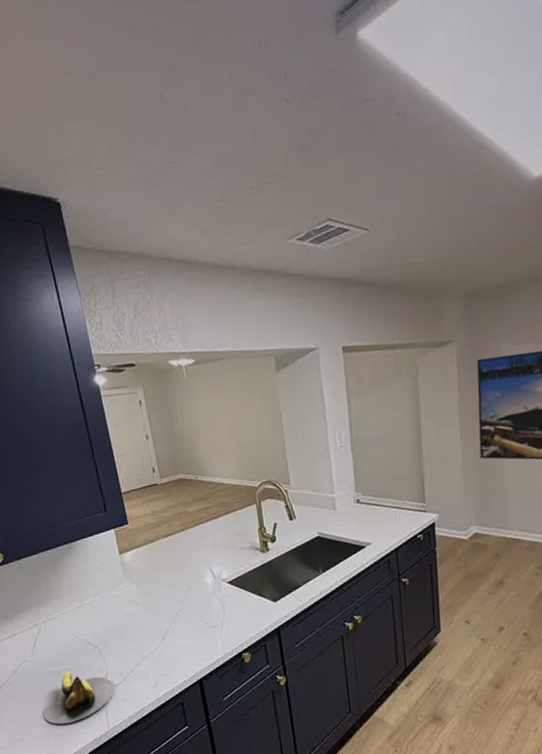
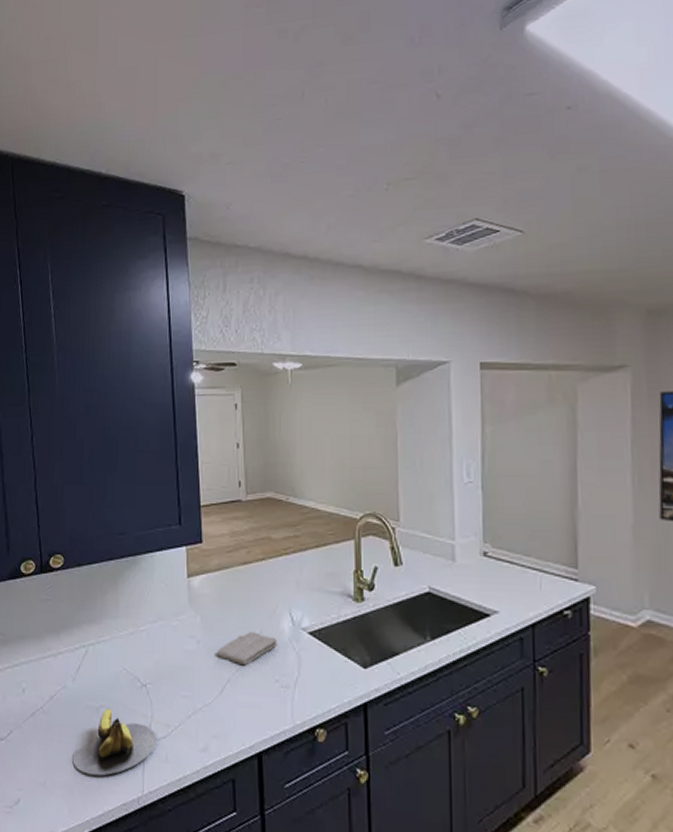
washcloth: none [153,589,204,617] -> present [216,632,277,666]

